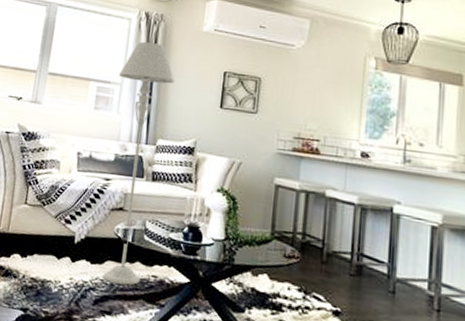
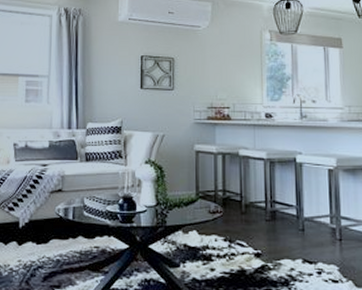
floor lamp: present [103,41,174,286] -> none [45,35,97,259]

